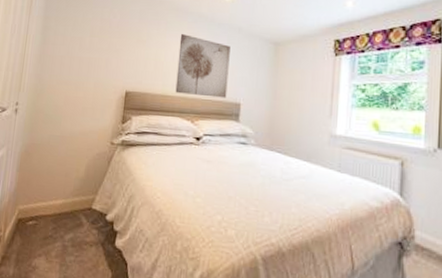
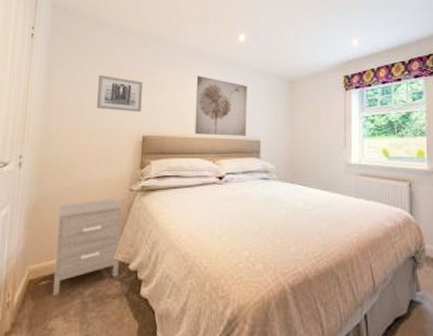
nightstand: none [37,150,103,236] -> present [52,199,122,296]
wall art: none [85,30,129,68] -> present [96,75,144,112]

